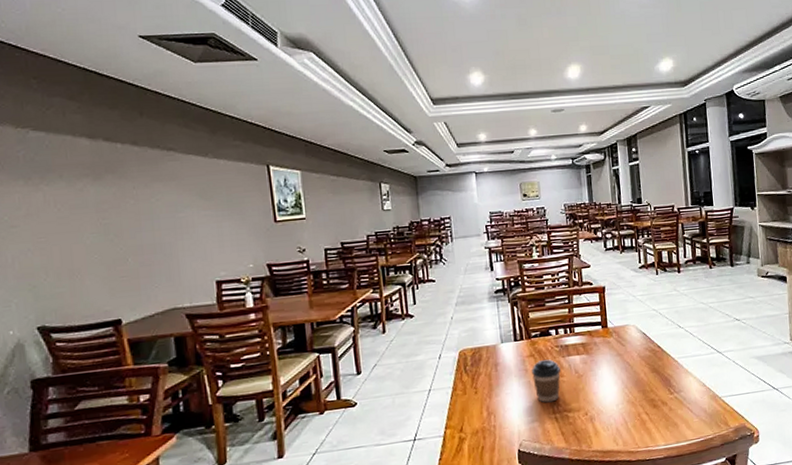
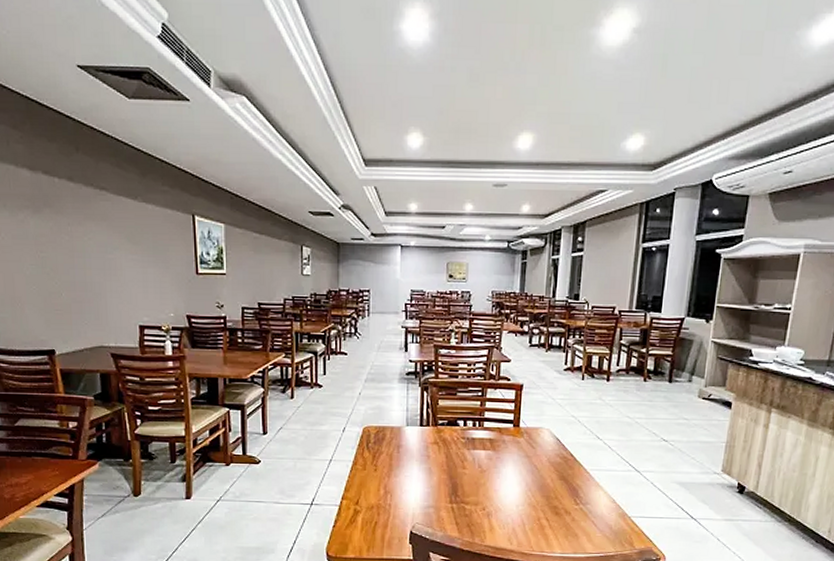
coffee cup: present [532,359,561,403] -> none [434,449,463,492]

